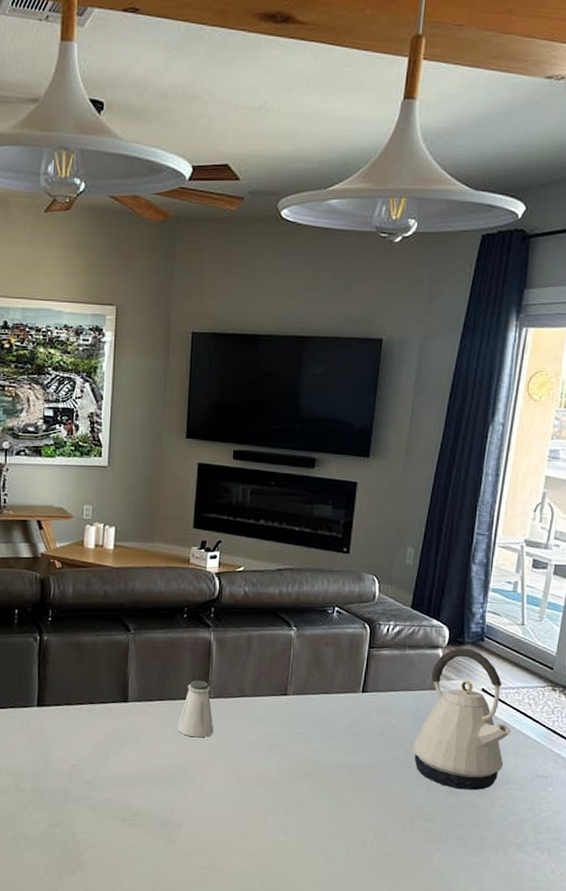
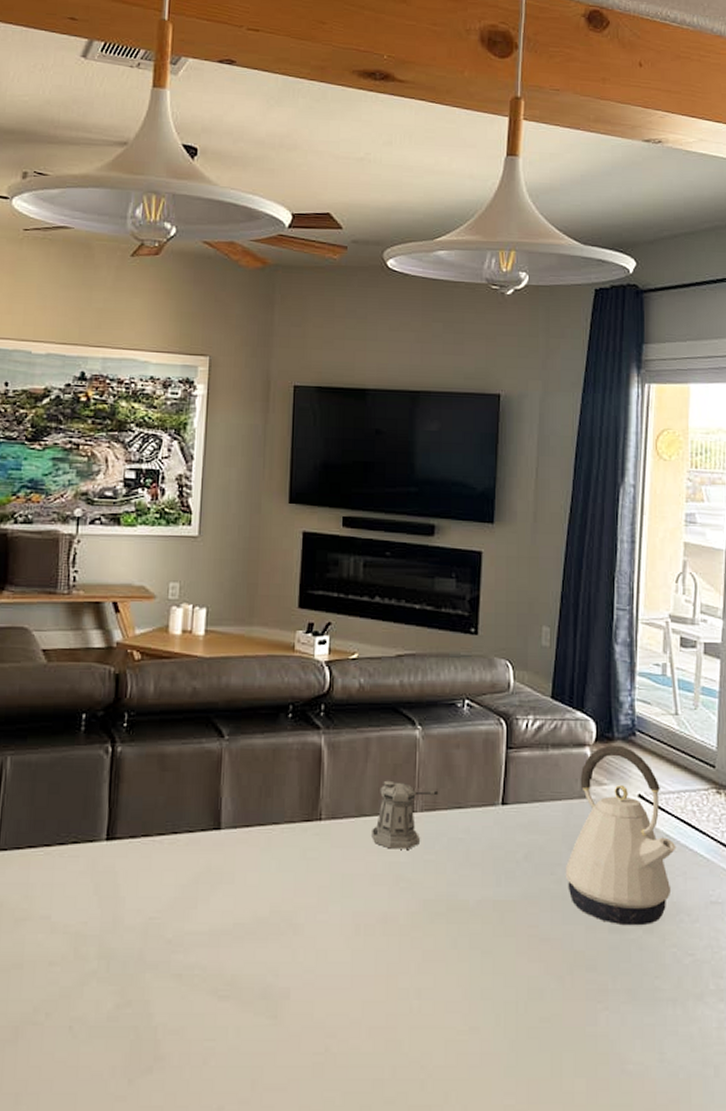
saltshaker: present [177,680,214,738] -> none [281,797,327,873]
pepper shaker: none [251,669,309,724] -> present [372,780,439,849]

